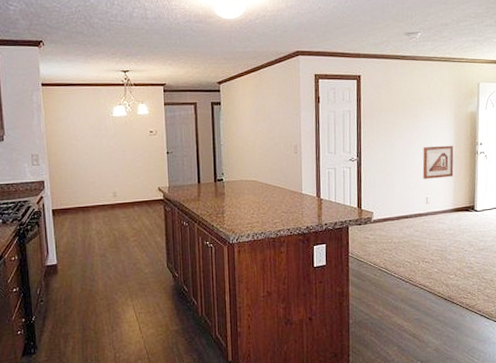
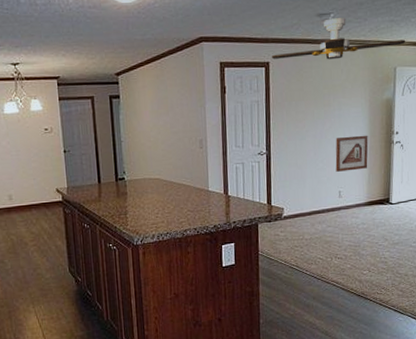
ceiling fan: none [362,37,488,75] -> present [271,18,406,60]

